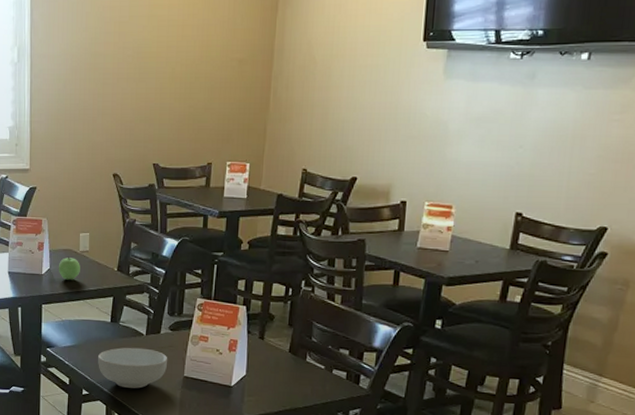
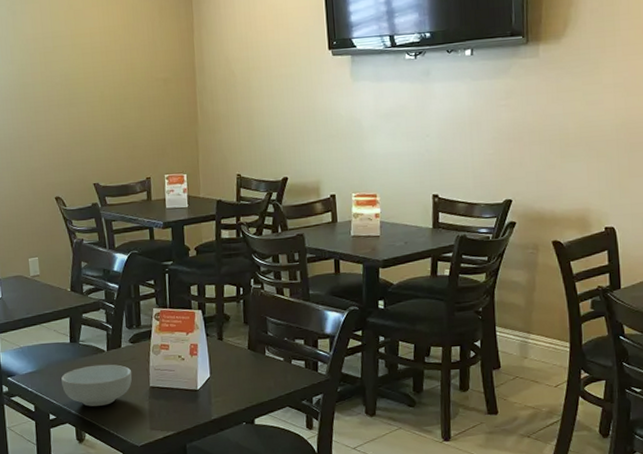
apple: present [58,256,80,280] -> none [10,283,33,306]

